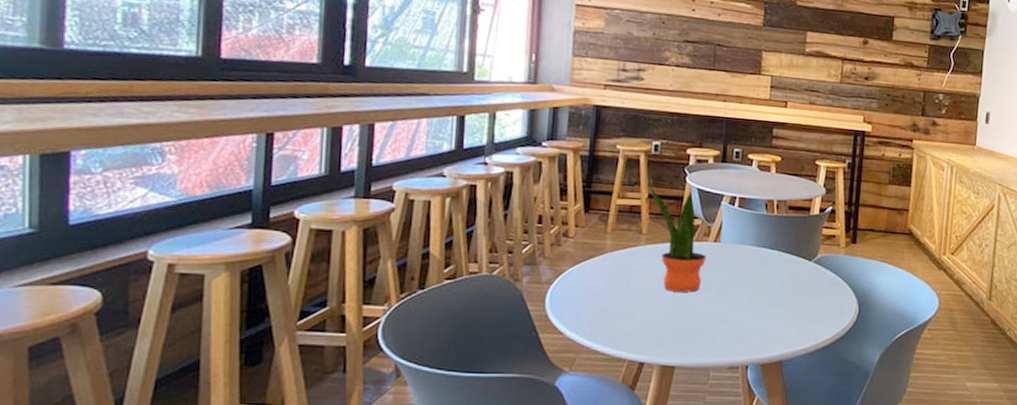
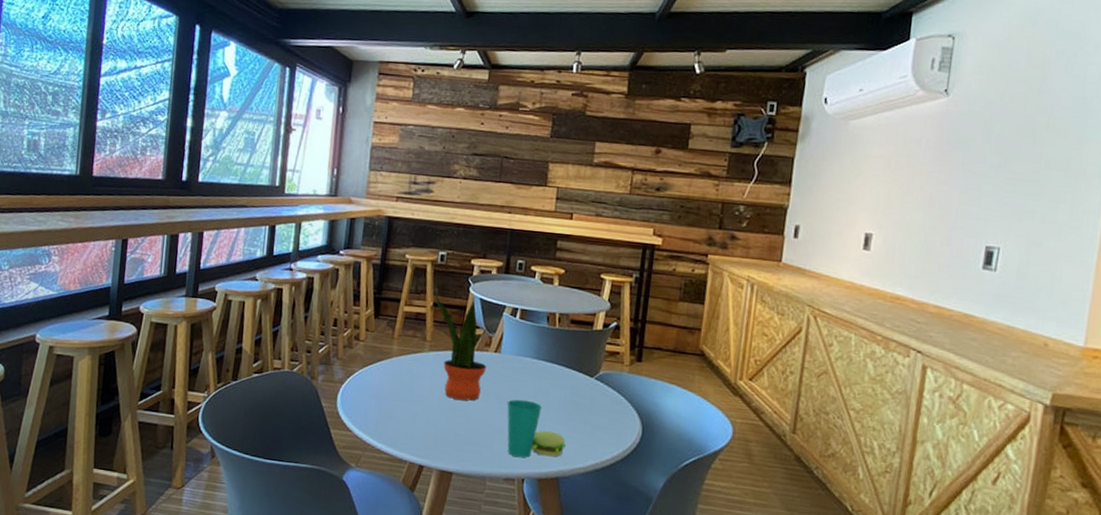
cup: none [728,287,787,345] -> present [507,399,566,458]

